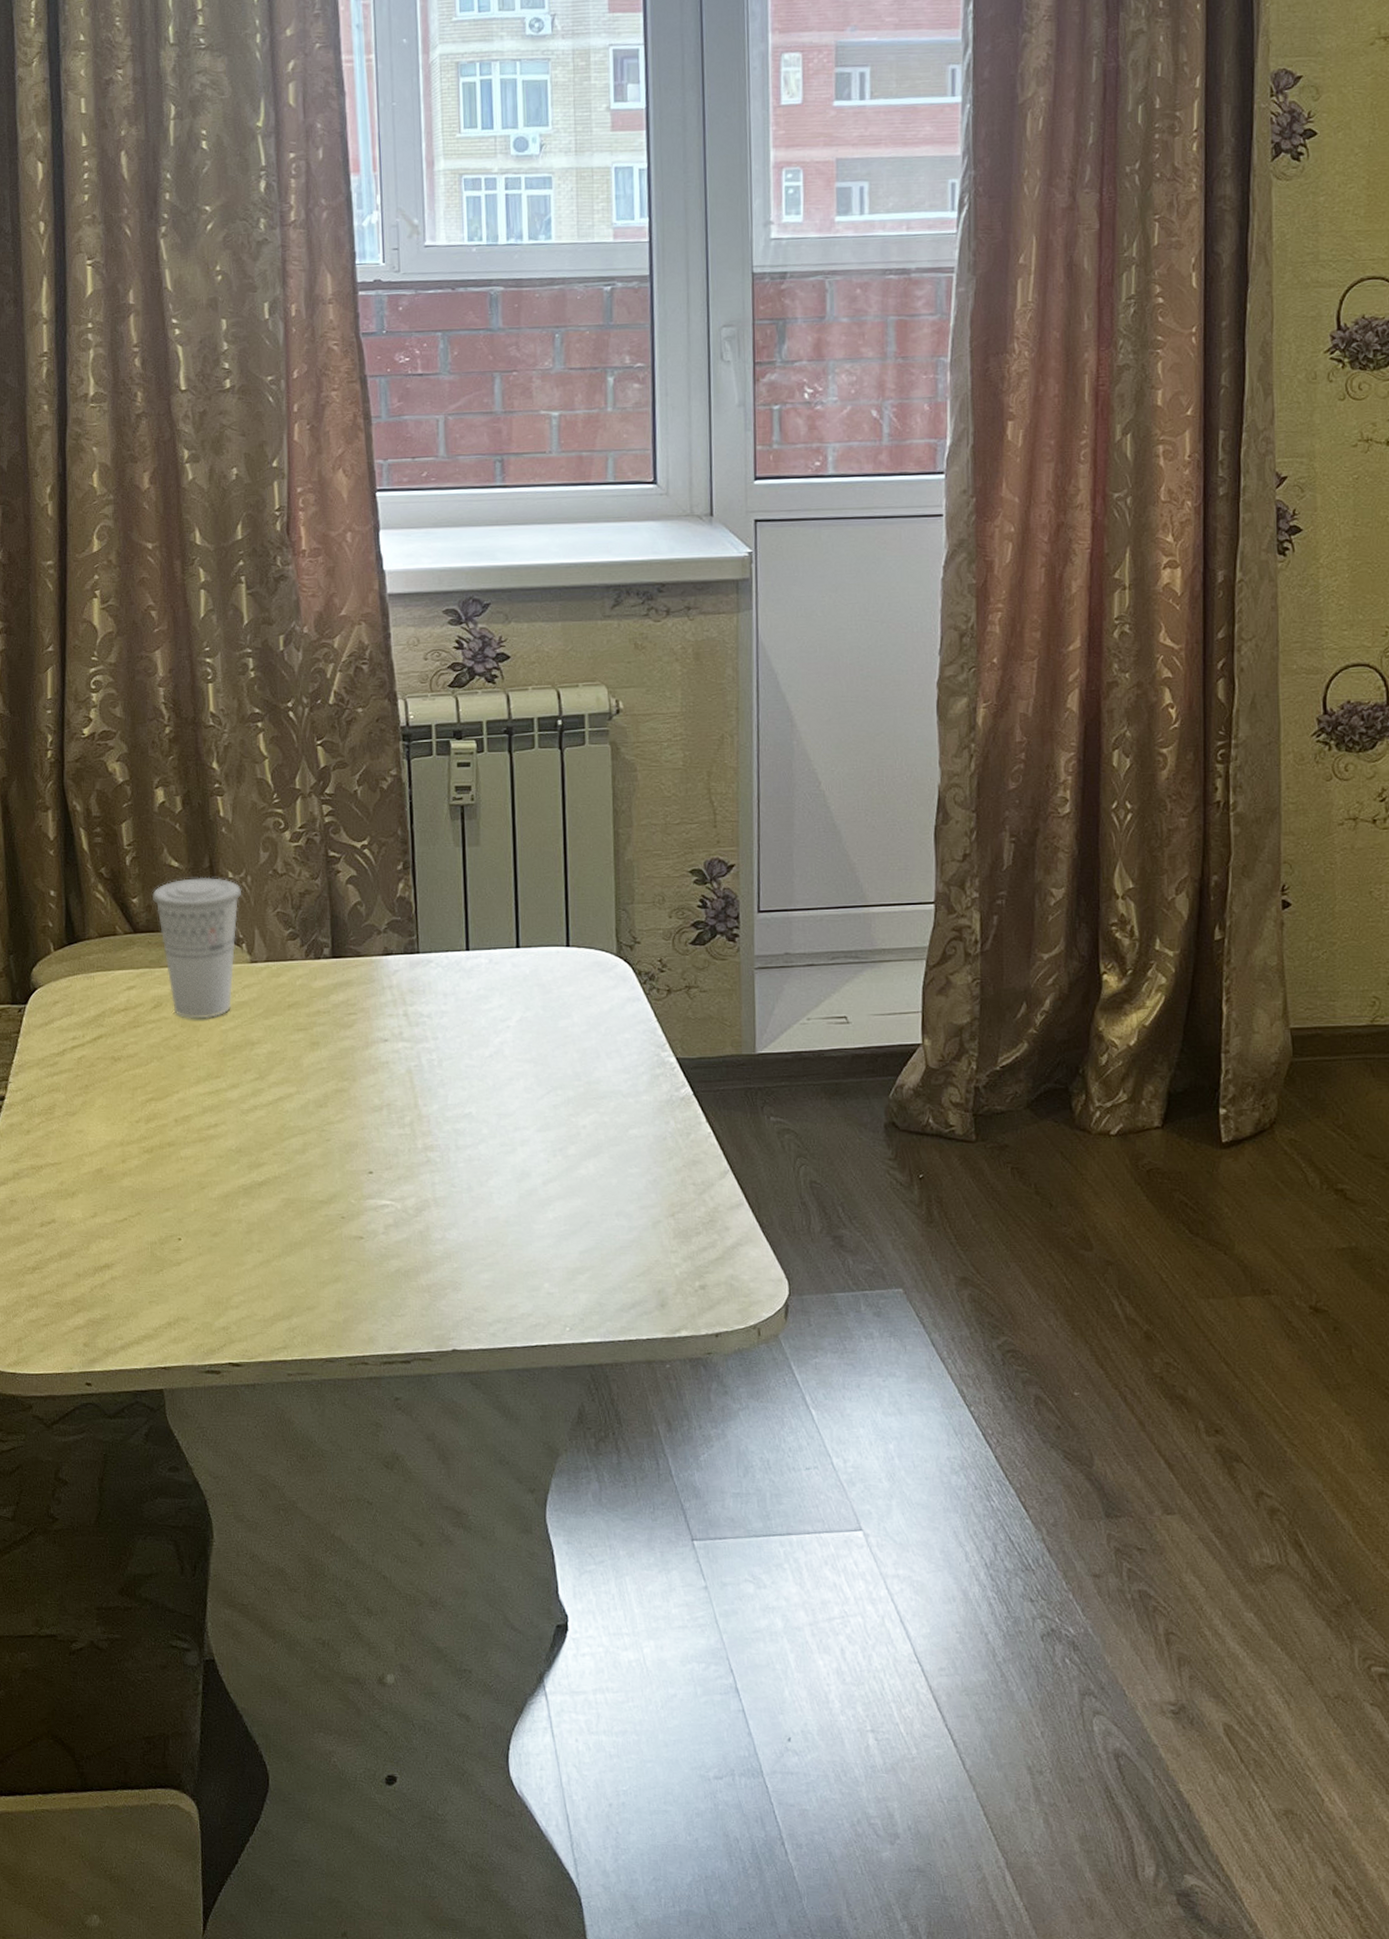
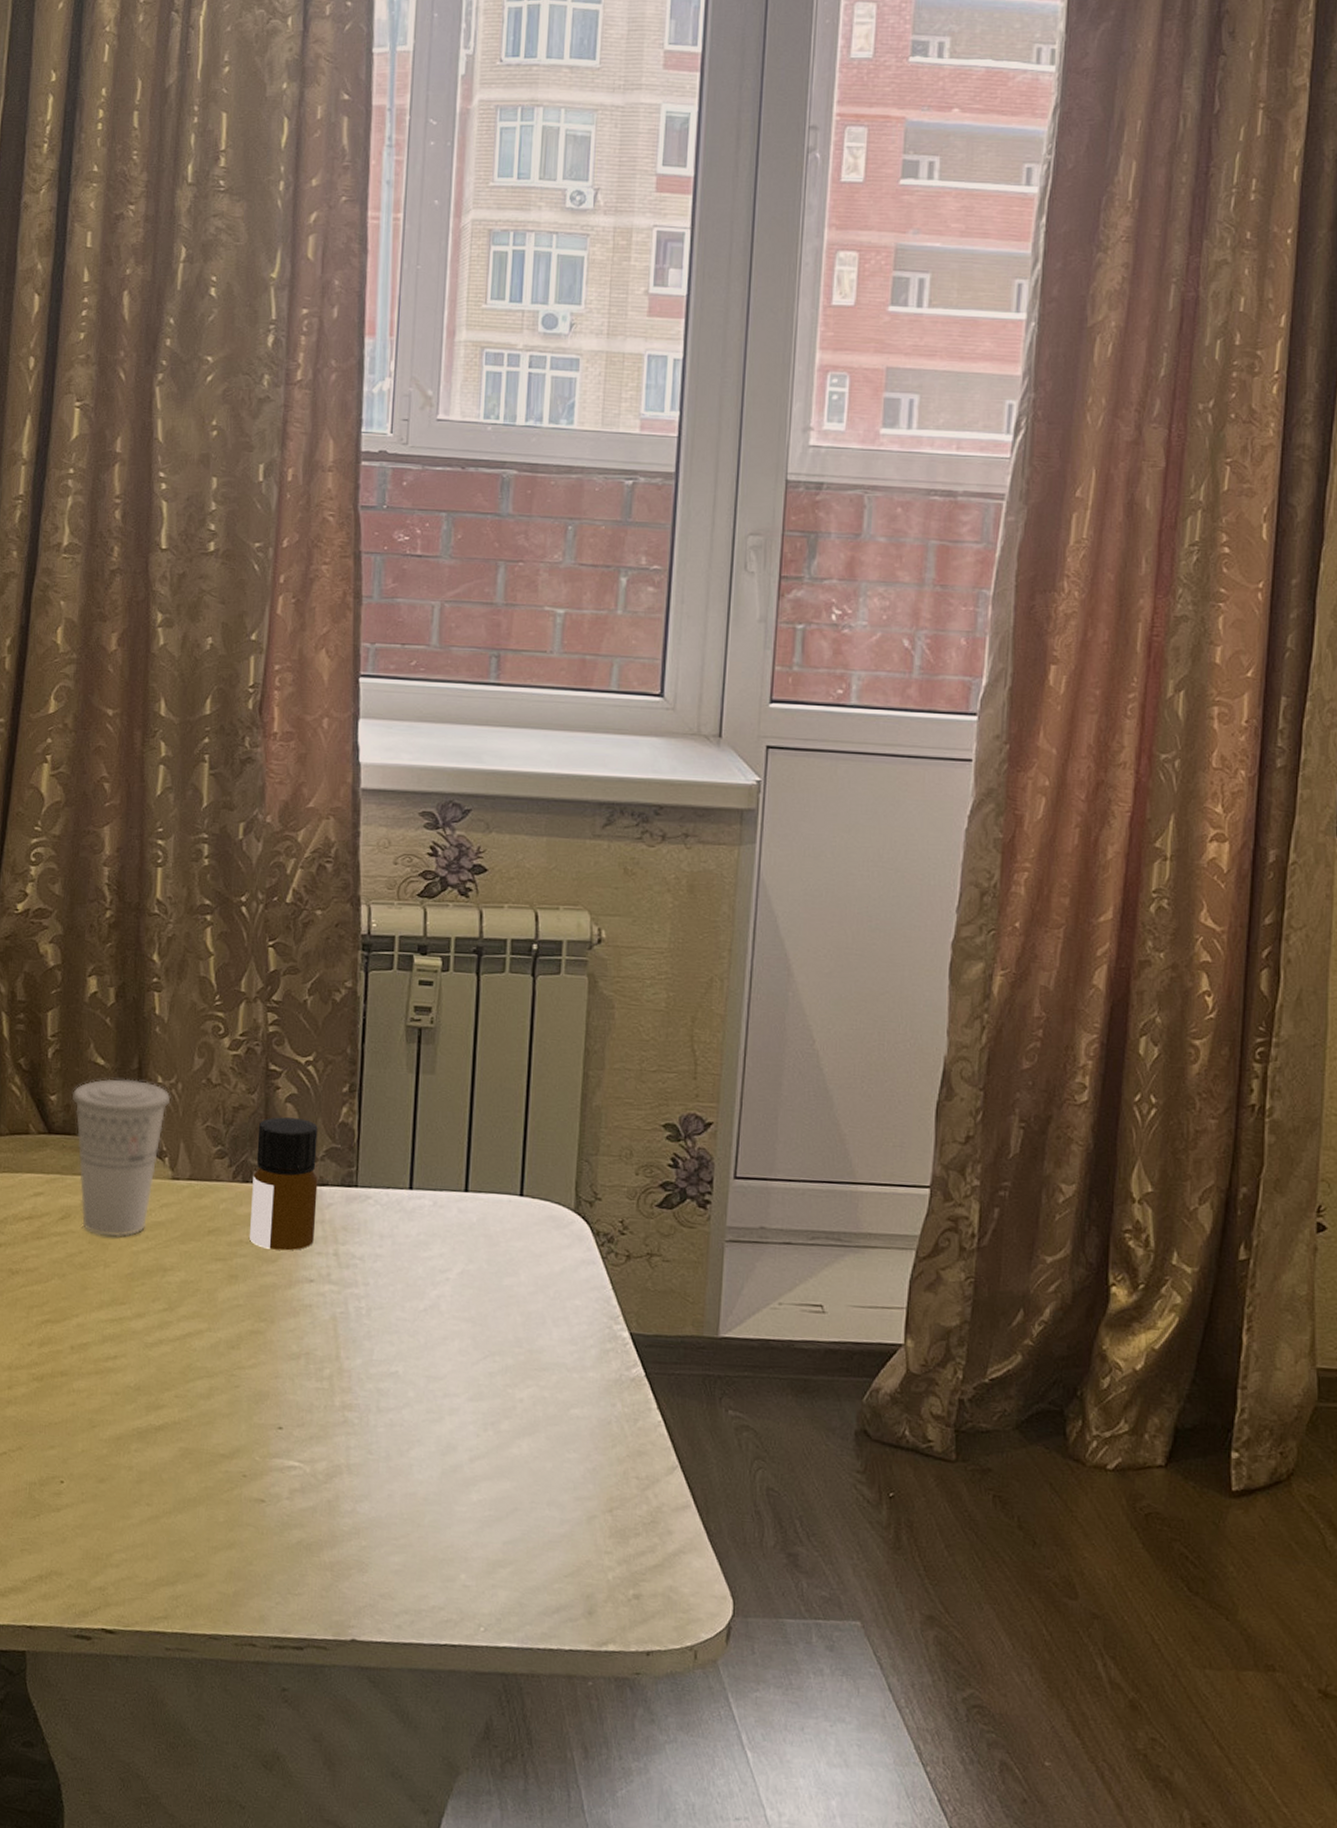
bottle: none [324,897,385,1016] -> present [250,1117,318,1251]

